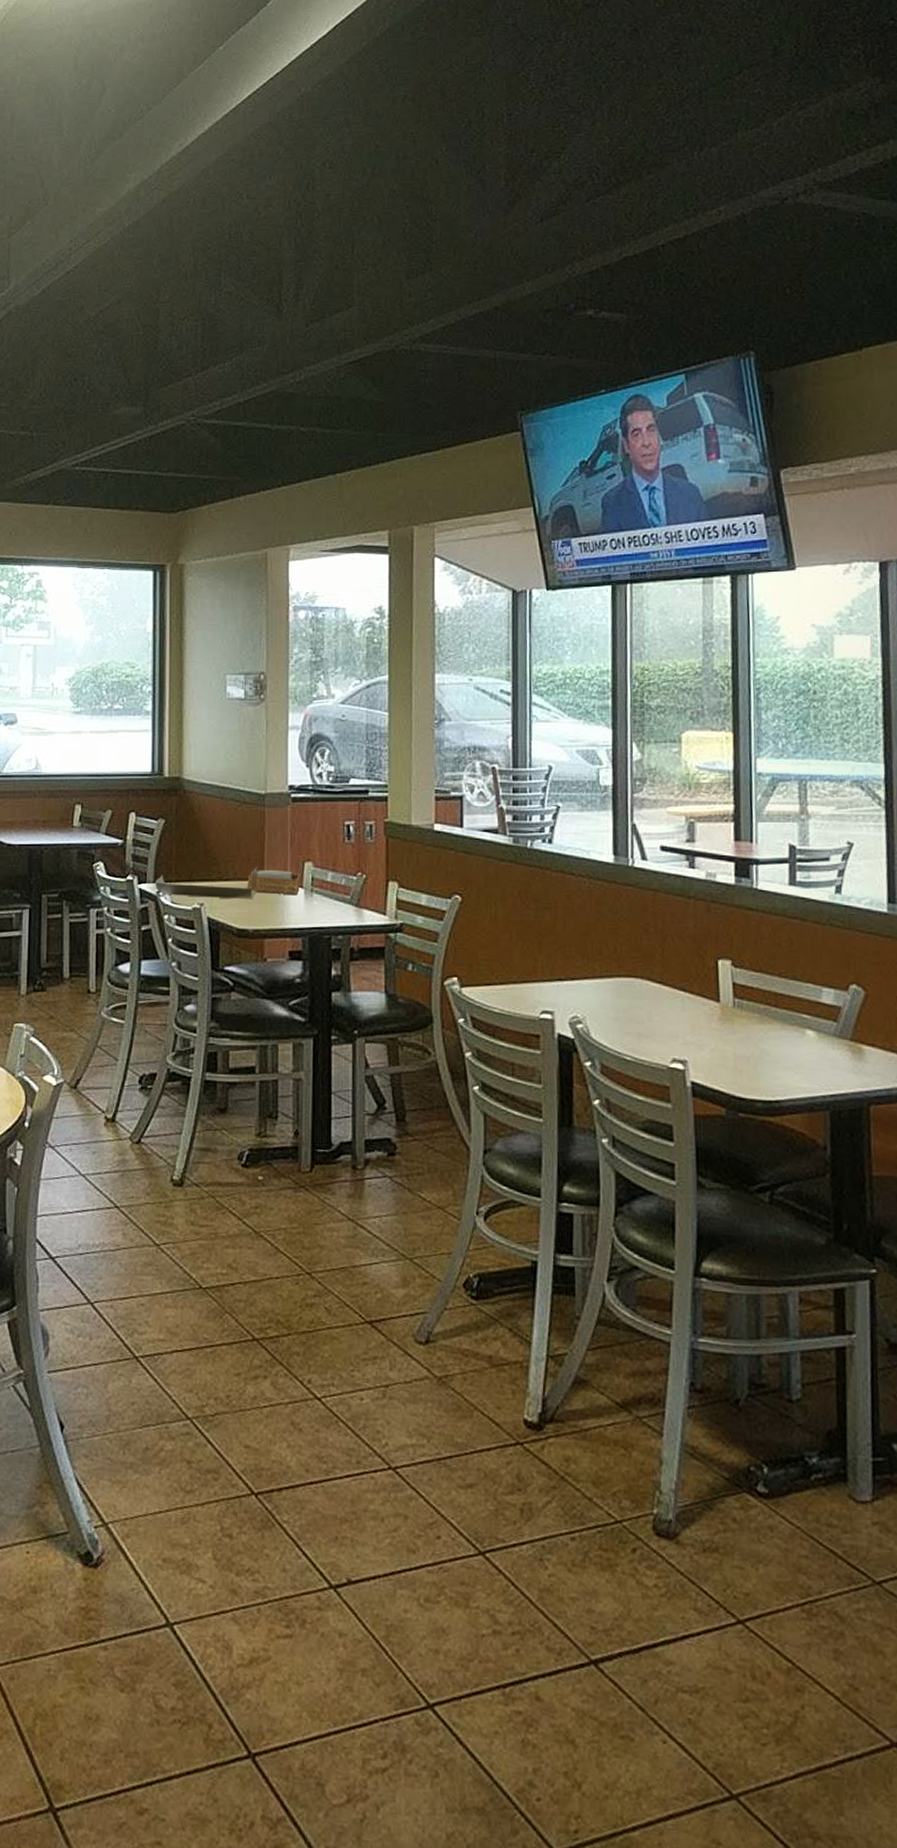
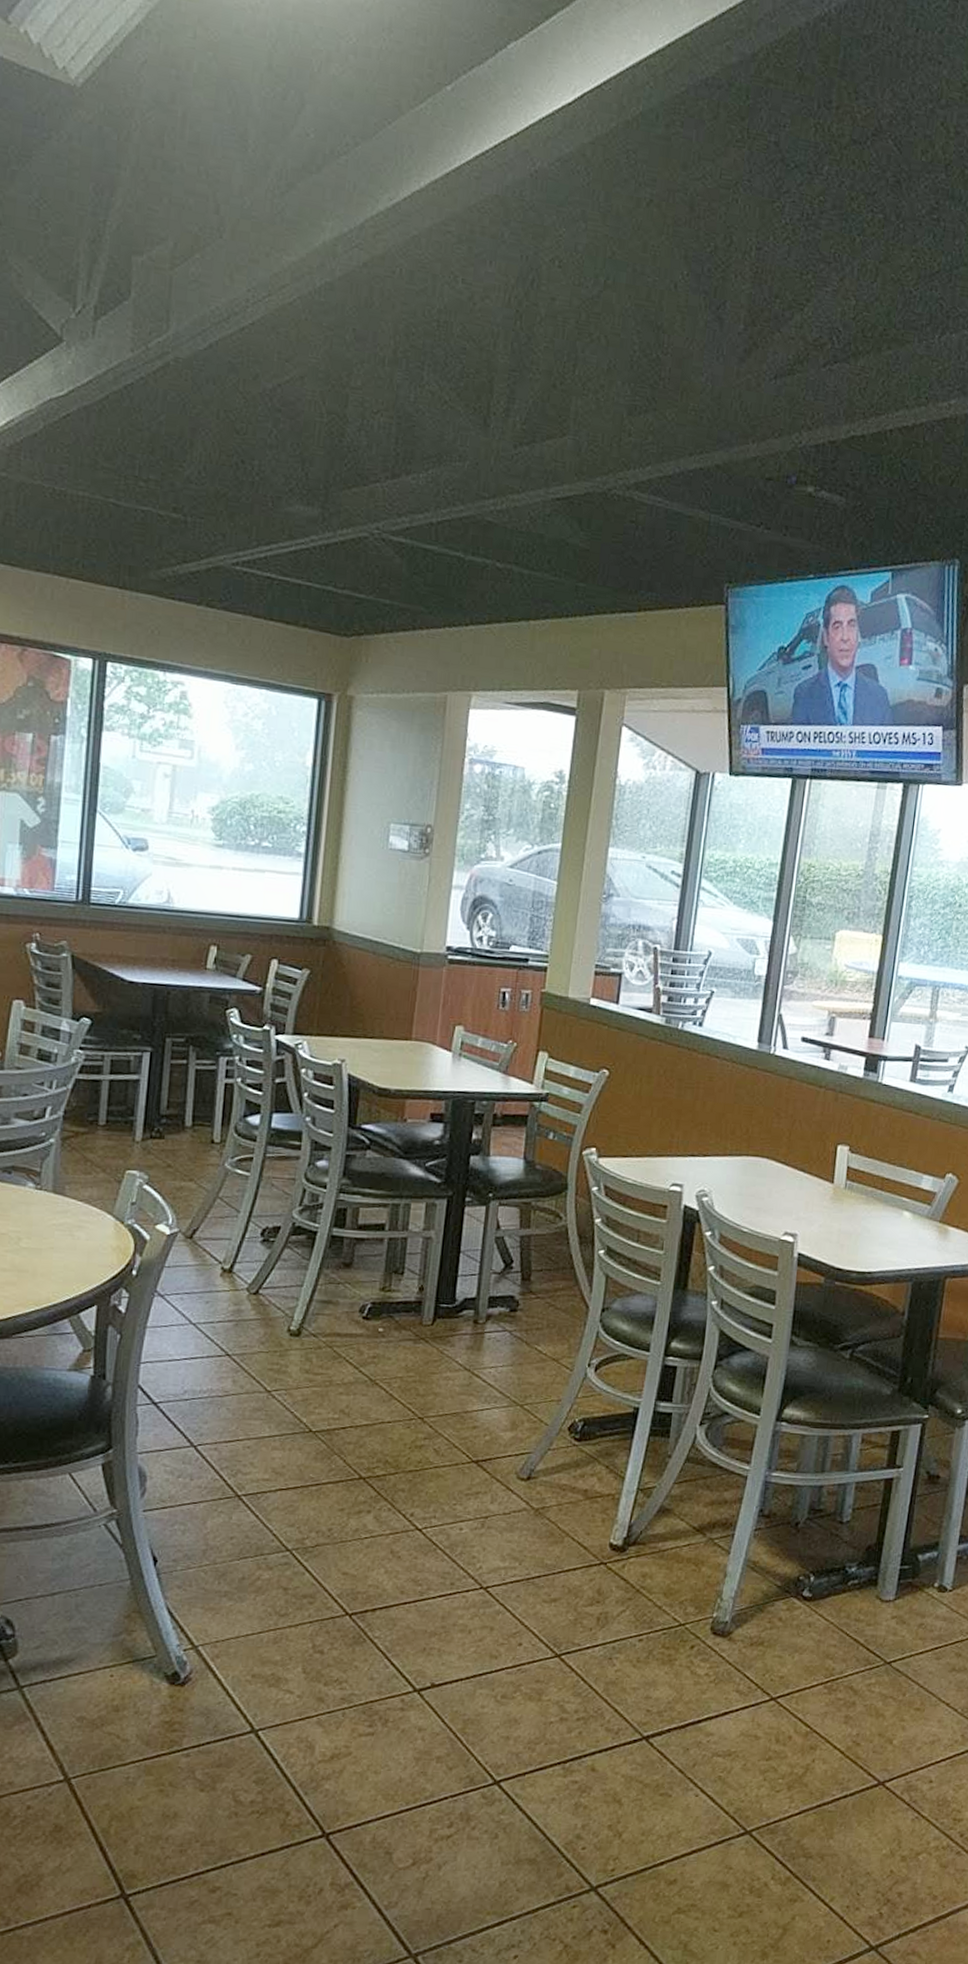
tray: present [154,866,258,900] -> none [293,1026,406,1060]
napkin holder: present [247,870,301,894] -> none [393,1030,451,1057]

